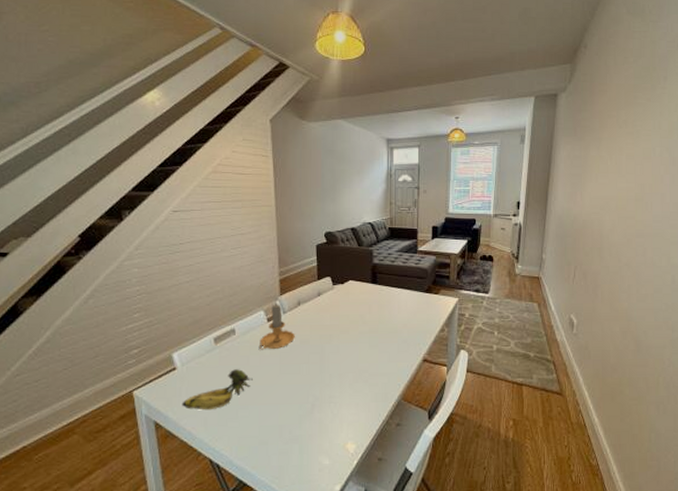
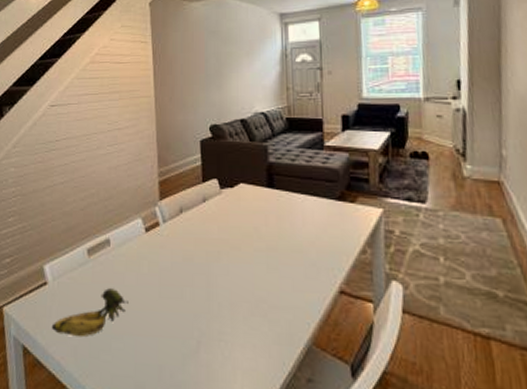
candle: present [260,304,295,350] -> none [136,211,176,267]

